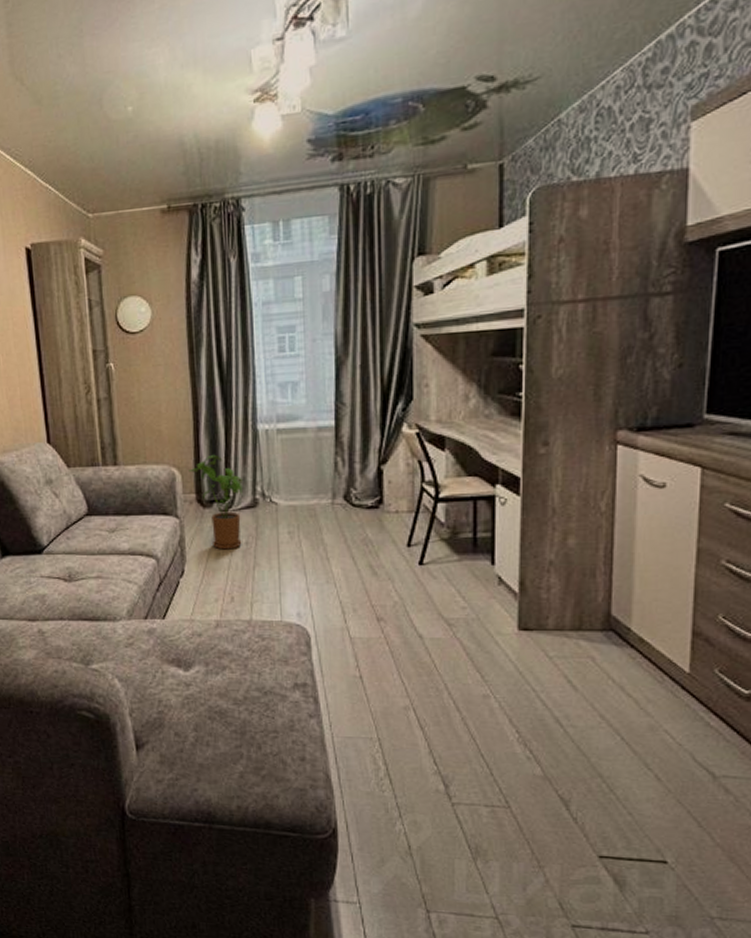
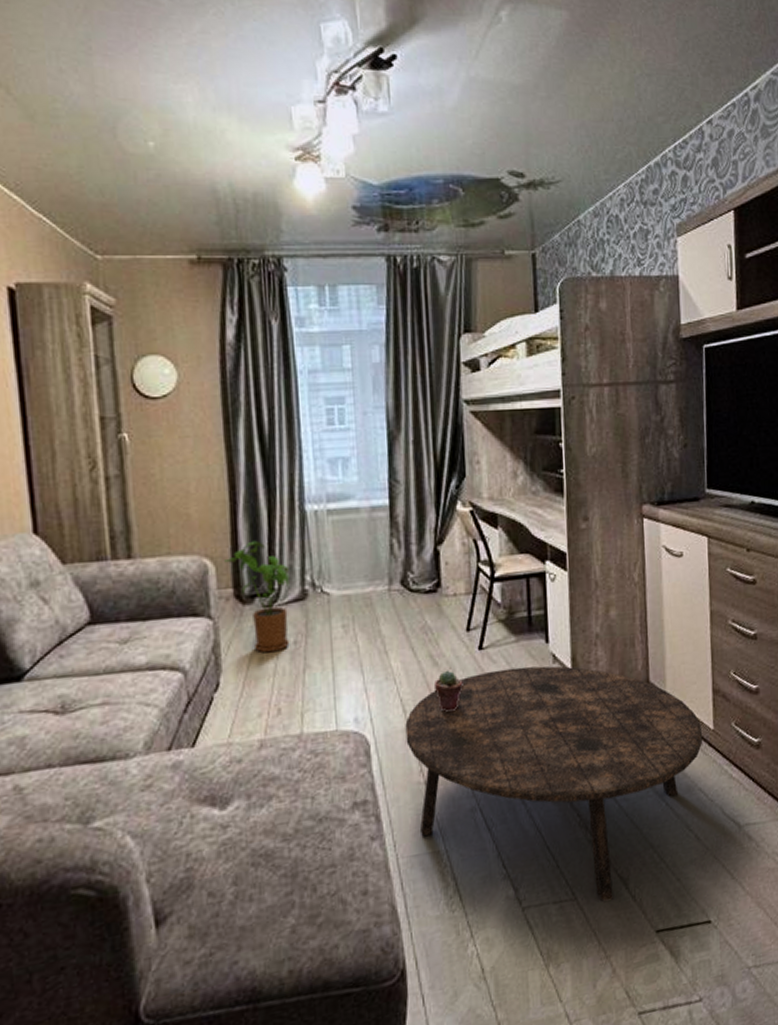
coffee table: none [343,585,675,816] -> present [405,666,703,902]
potted succulent: none [372,580,402,619] -> present [433,670,463,713]

